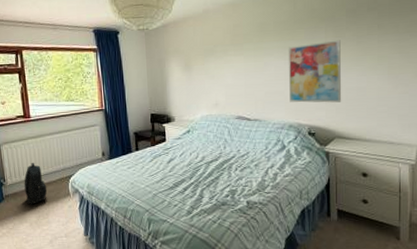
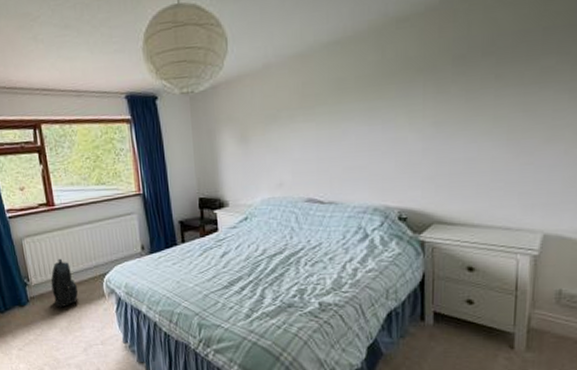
wall art: present [288,40,342,103] -> none [373,97,444,180]

